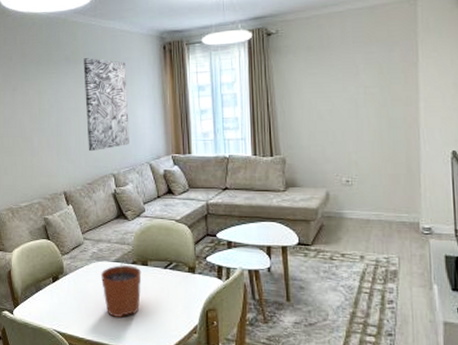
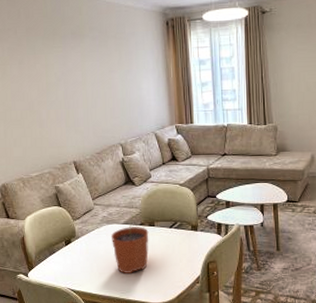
wall art: present [83,58,129,152] -> none [89,32,136,123]

